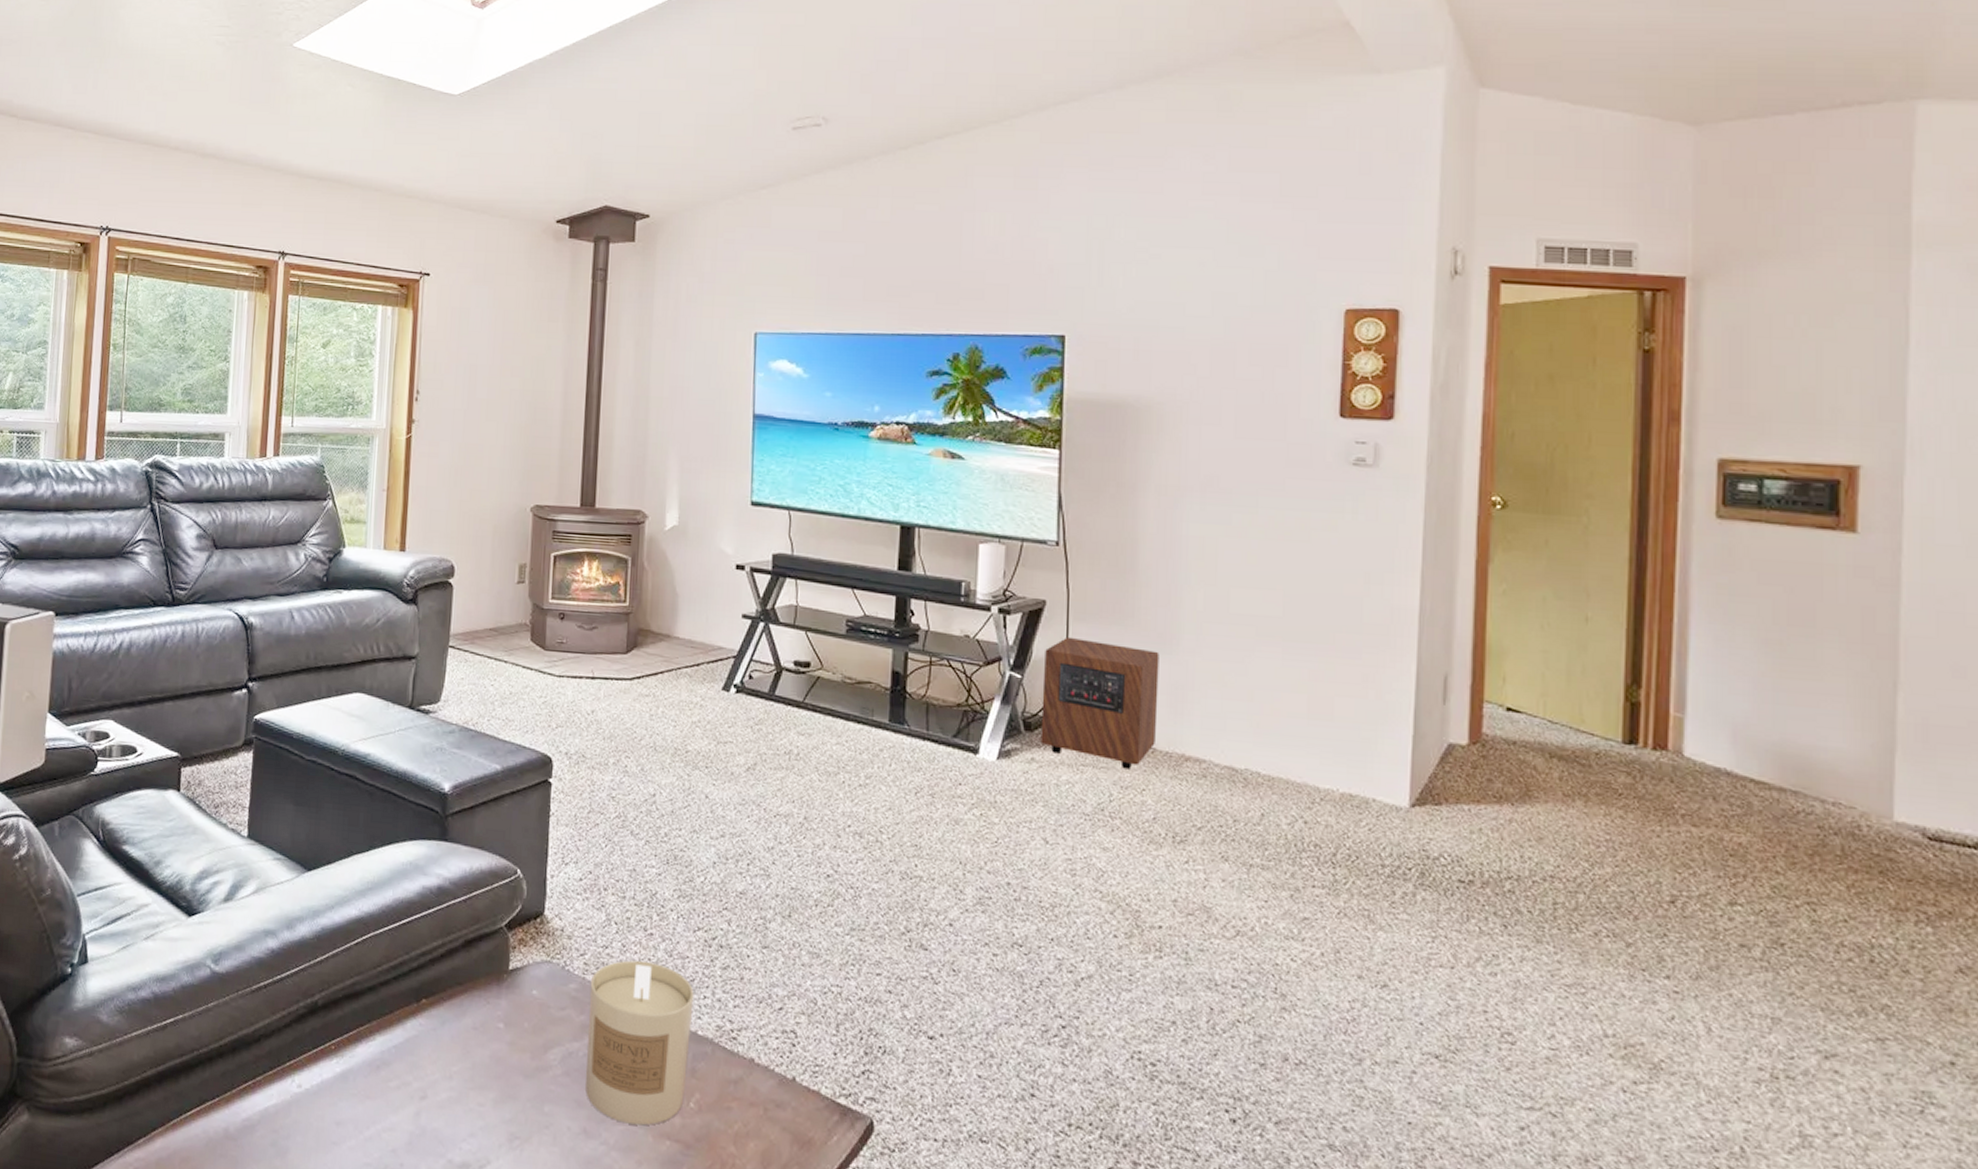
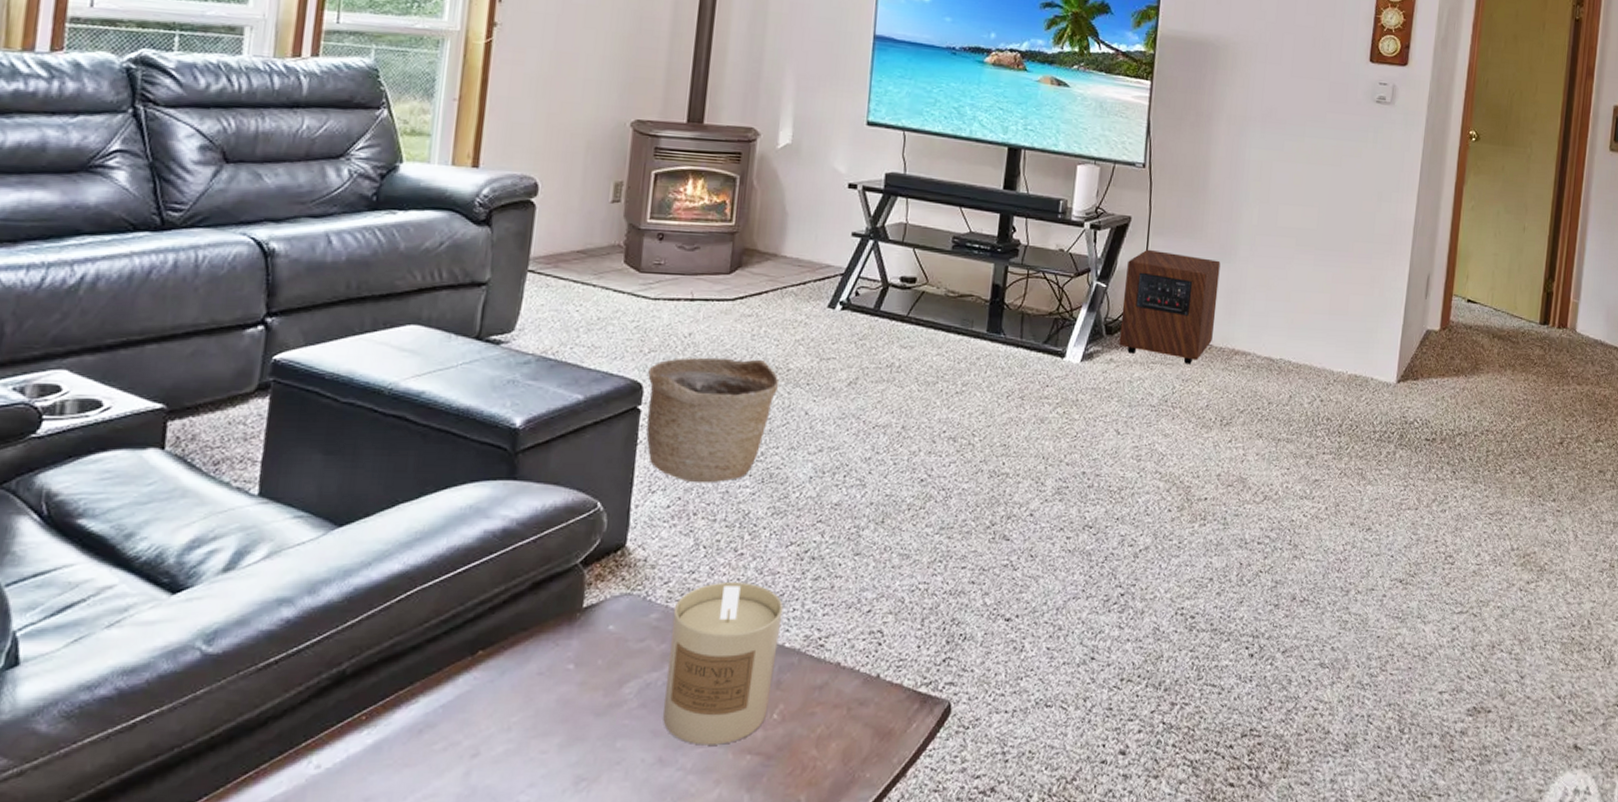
basket: none [556,734,679,860] -> present [646,357,780,483]

